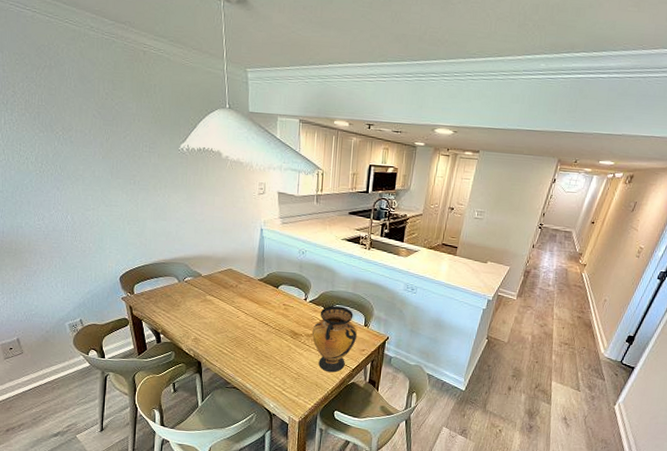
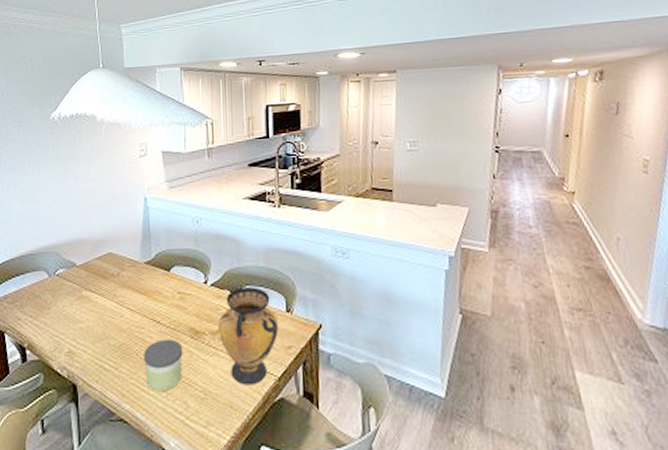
candle: none [254,336,284,371] -> present [144,339,183,391]

